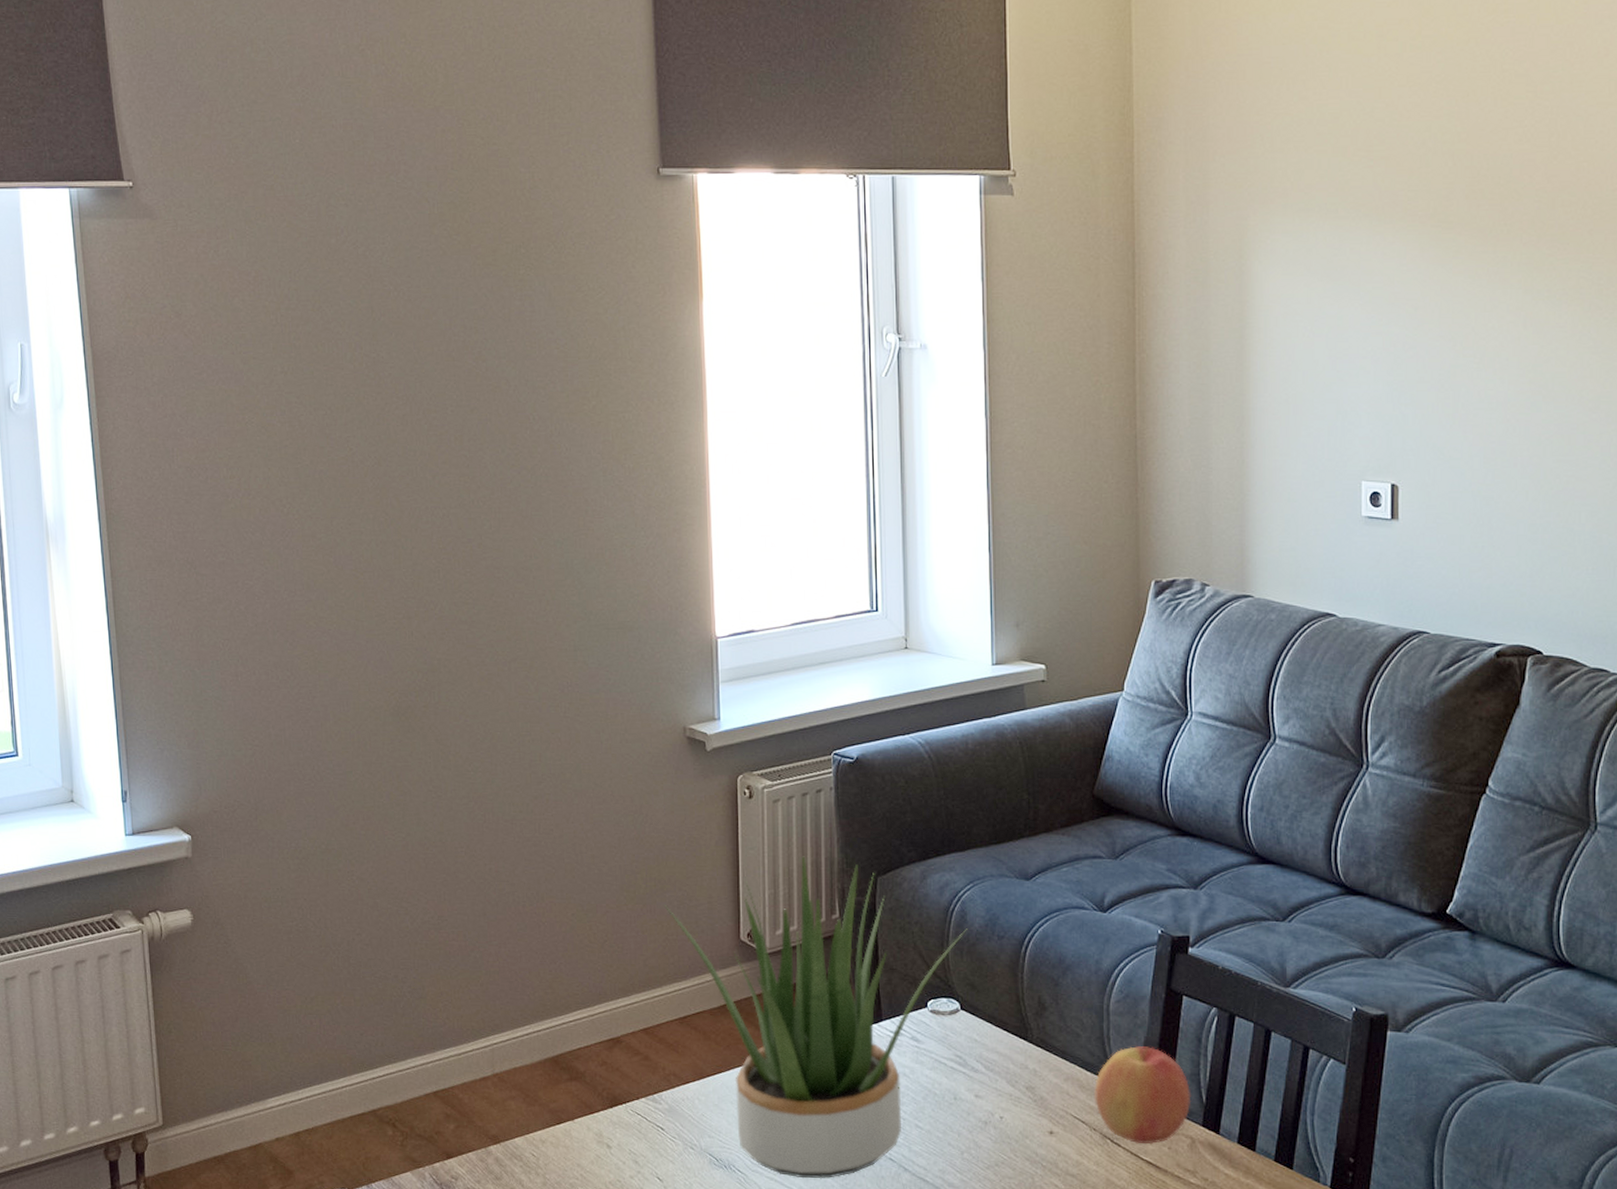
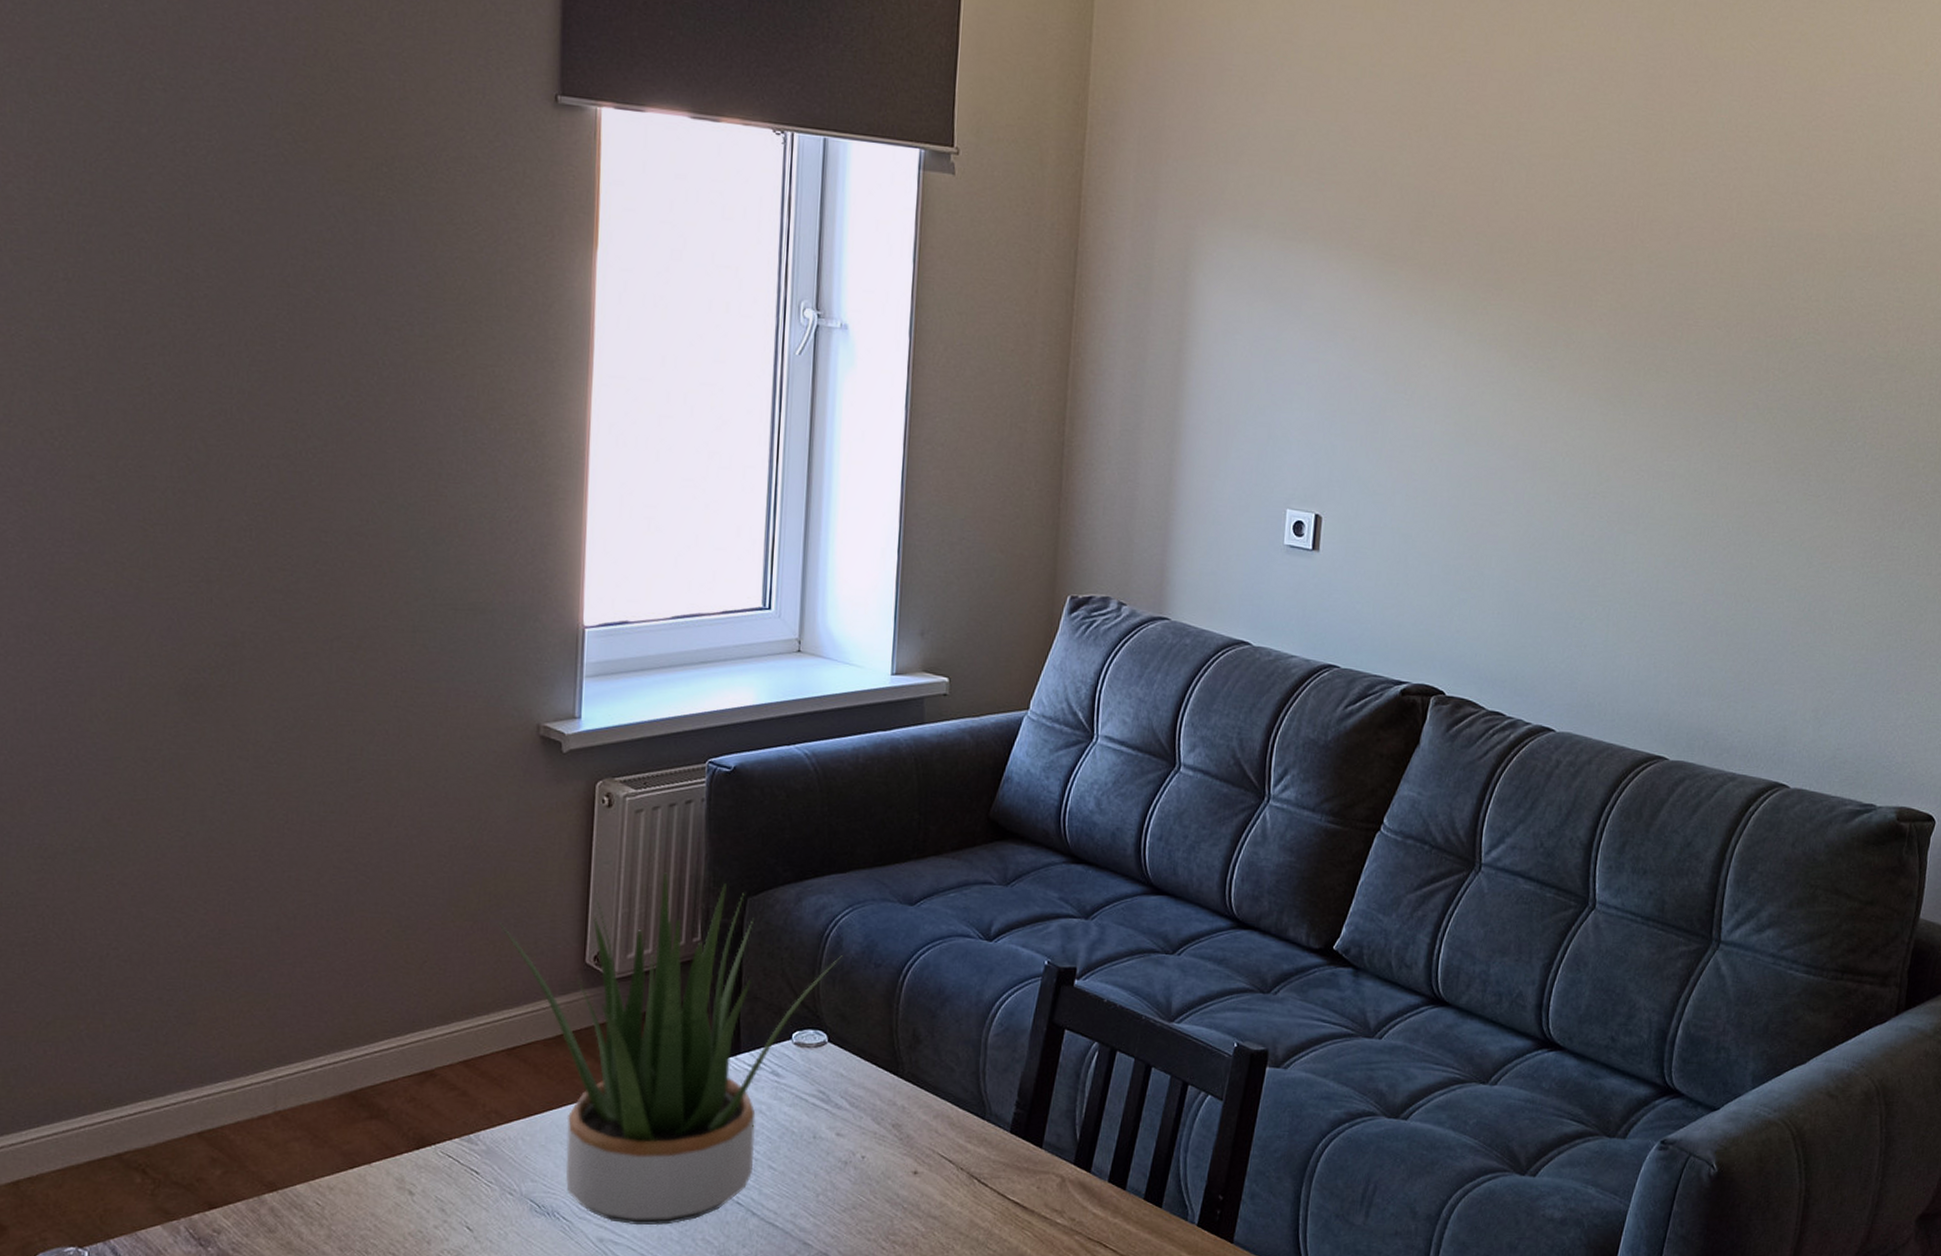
apple: present [1095,1046,1192,1145] -> none [964,1082,1065,1184]

